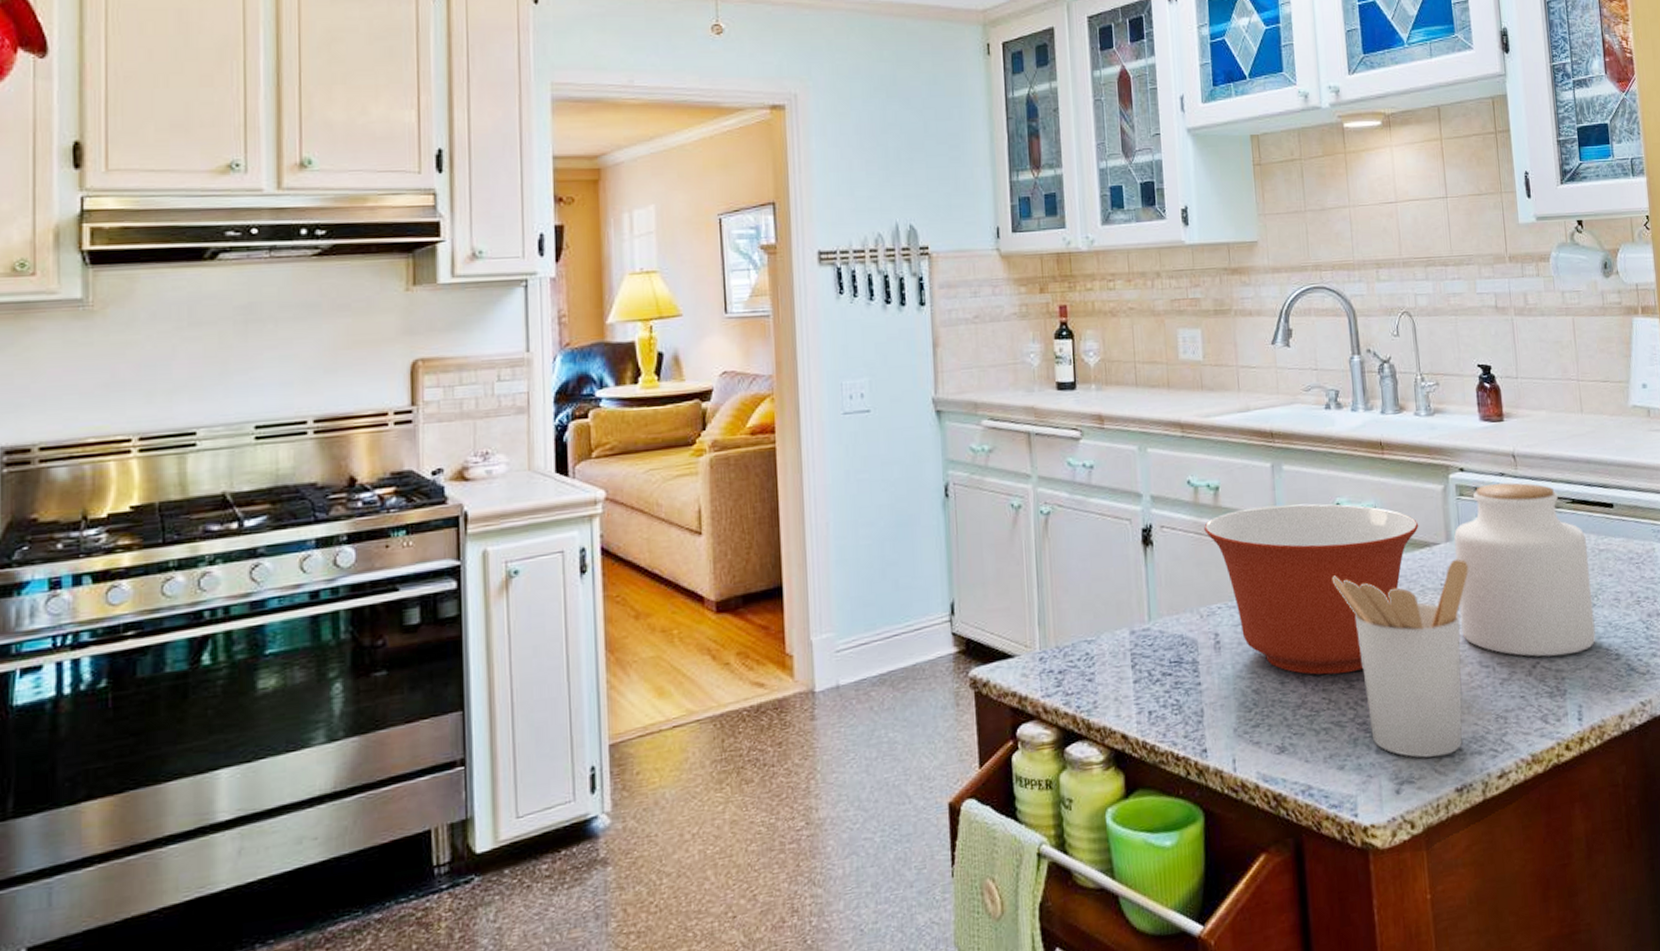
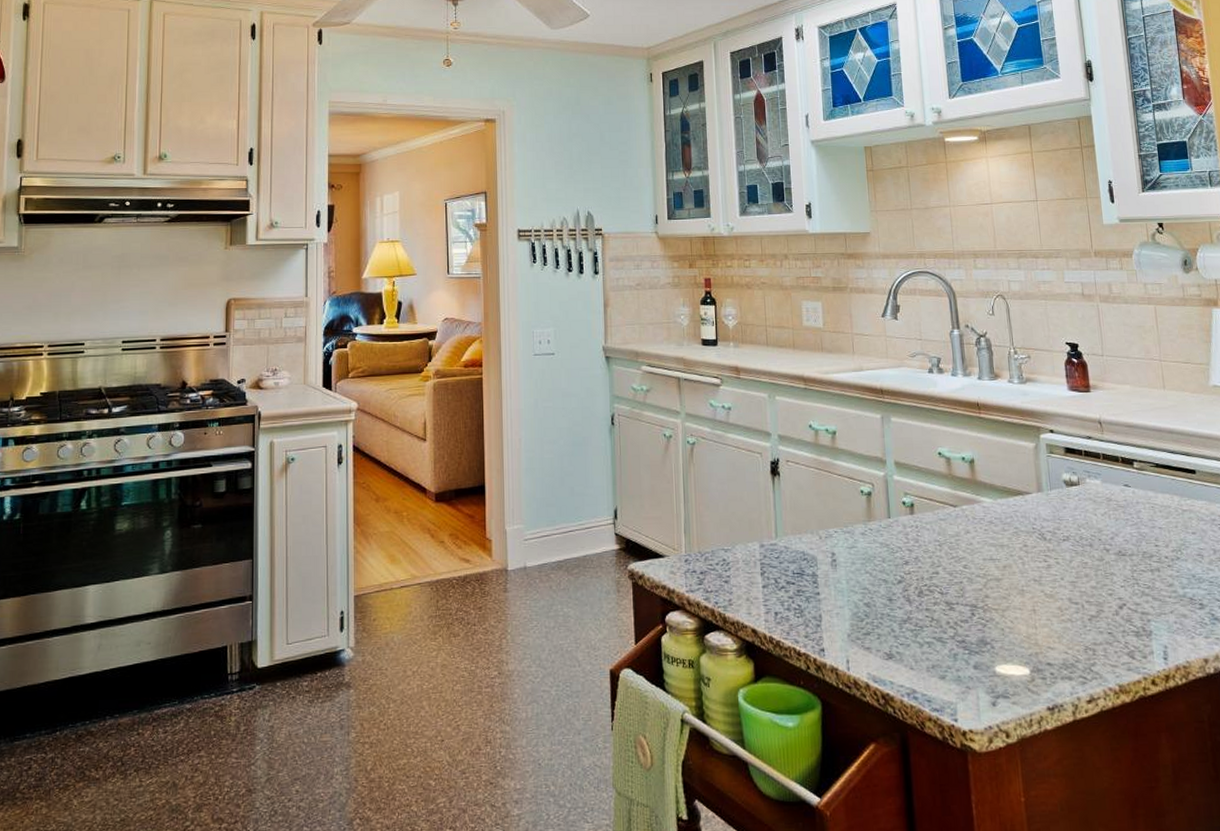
mixing bowl: present [1204,503,1419,675] -> none [823,450,1013,597]
utensil holder: present [1331,558,1469,758] -> none [934,507,1059,678]
jar: present [1454,482,1596,657] -> none [1045,444,1180,601]

